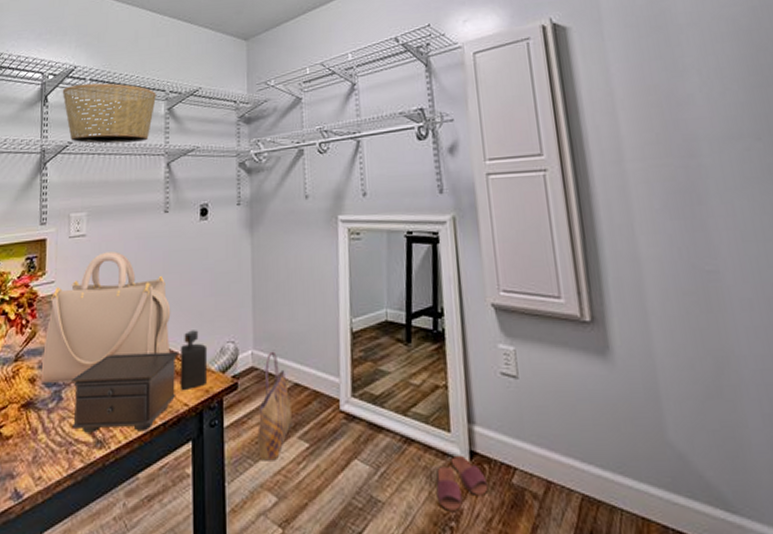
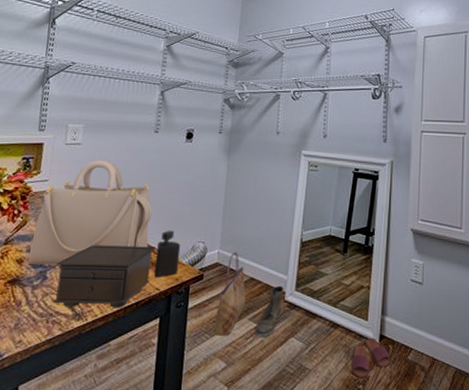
basket: present [62,83,156,144] -> none [70,13,158,71]
boot: none [308,391,339,460] -> present [255,285,284,337]

